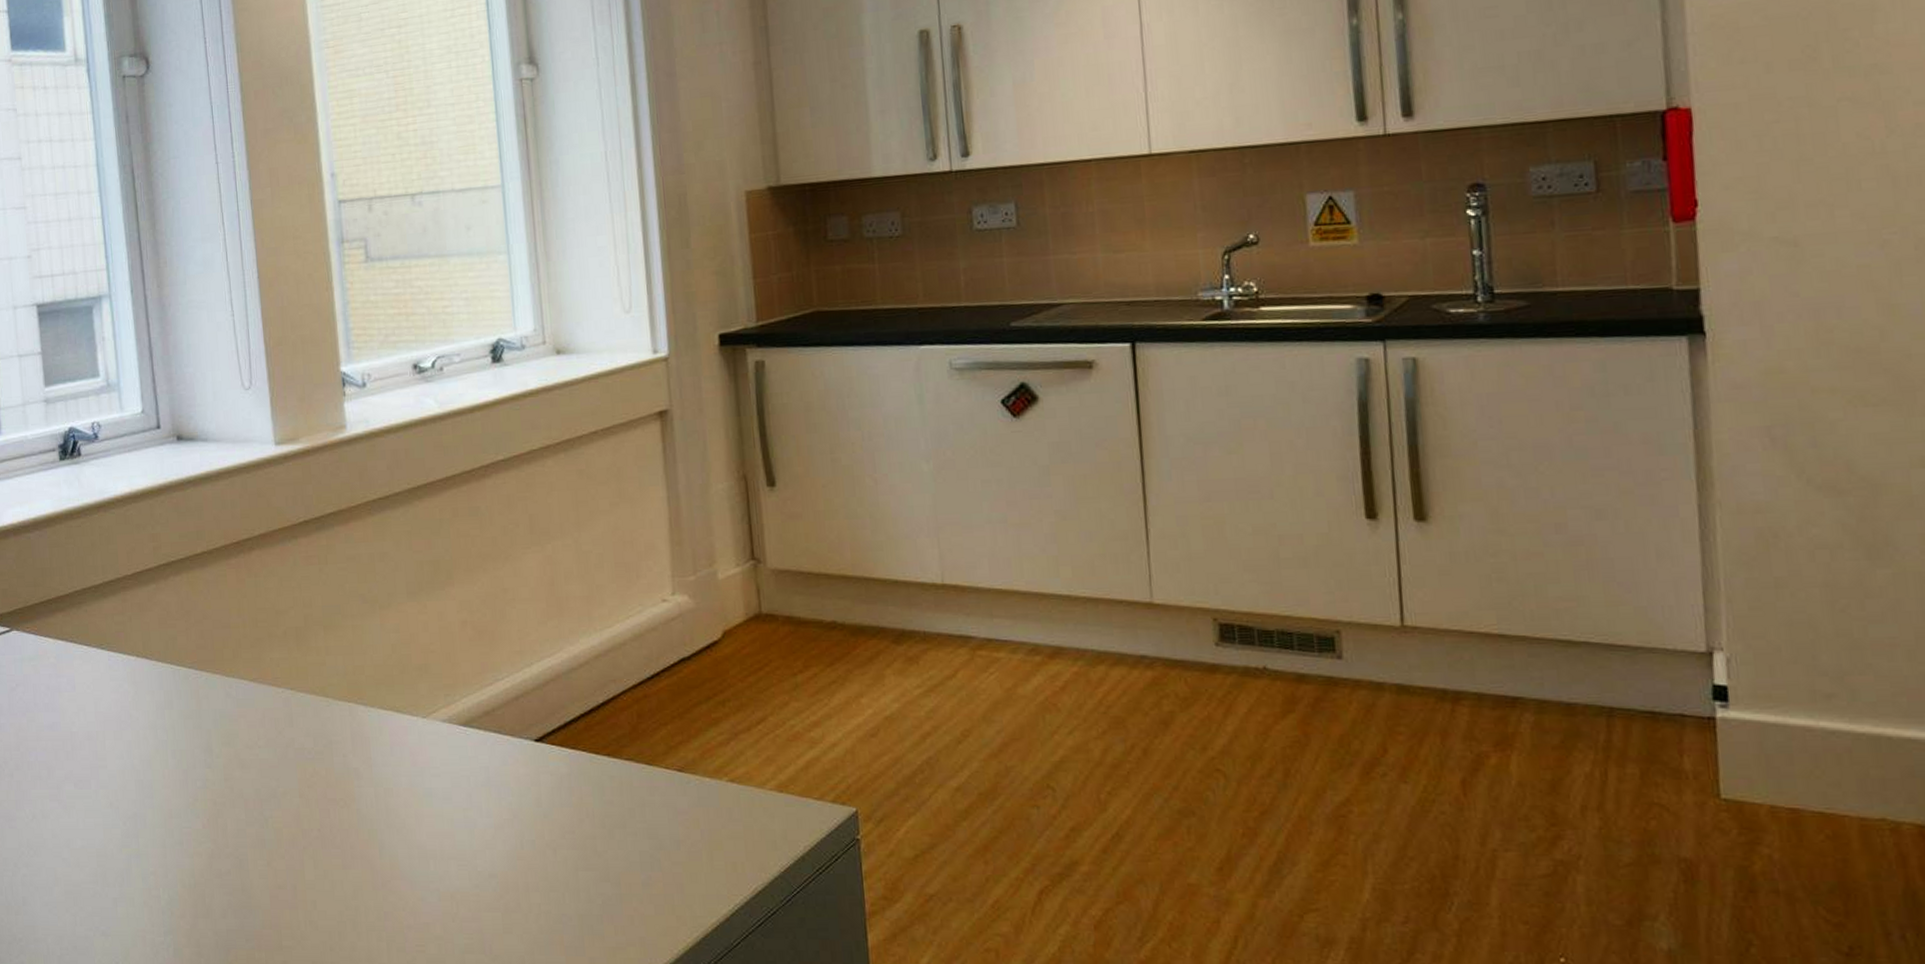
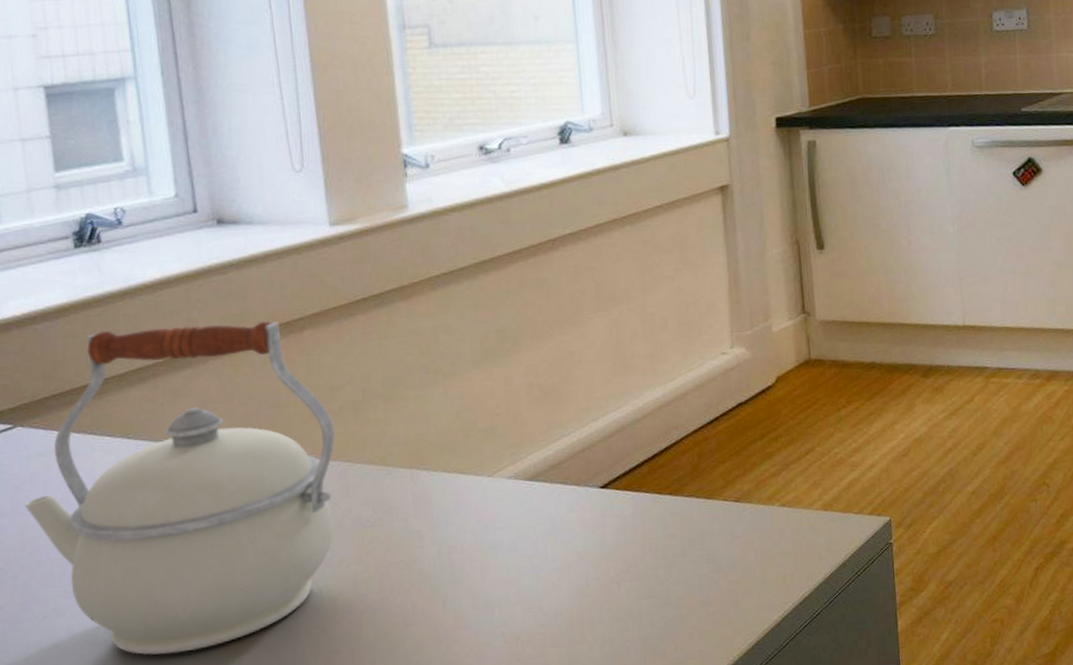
kettle: none [18,539,280,868] -> present [24,321,335,656]

